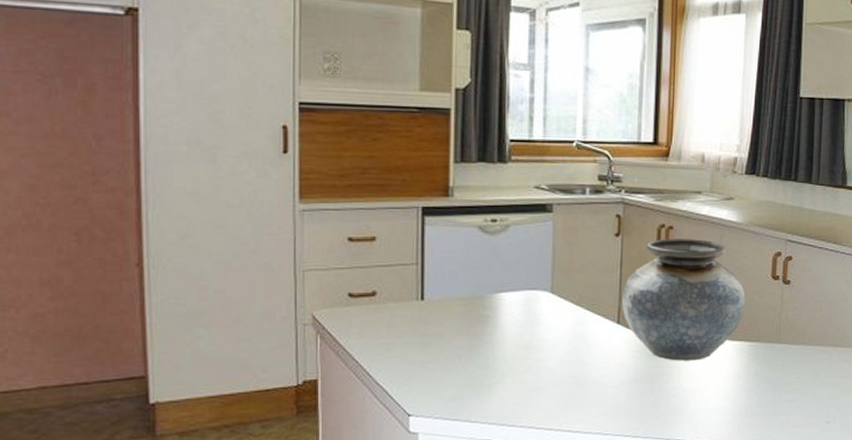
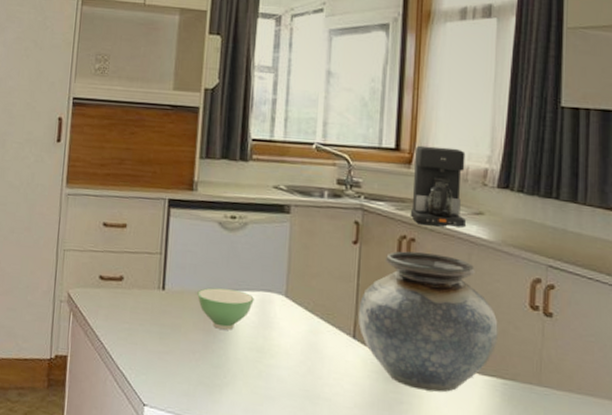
bowl: none [460,292,519,331] -> present [197,287,254,330]
coffee maker: none [668,138,718,214] -> present [410,145,466,228]

